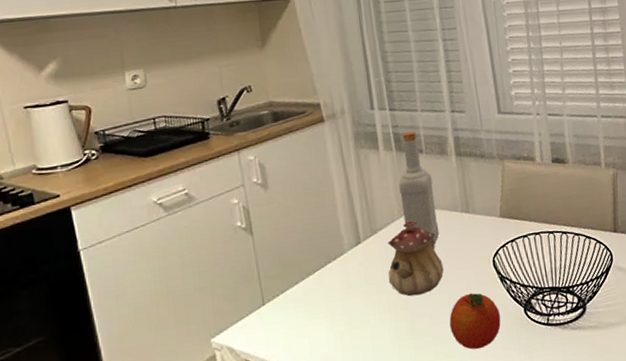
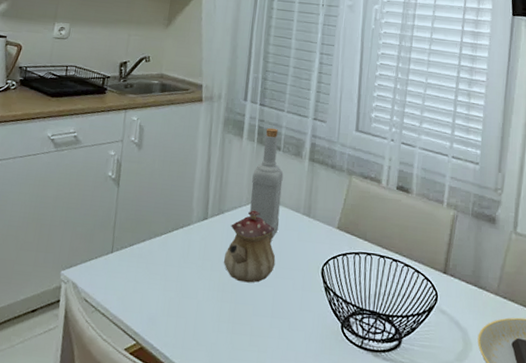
fruit: present [449,293,501,350] -> none [268,294,318,352]

